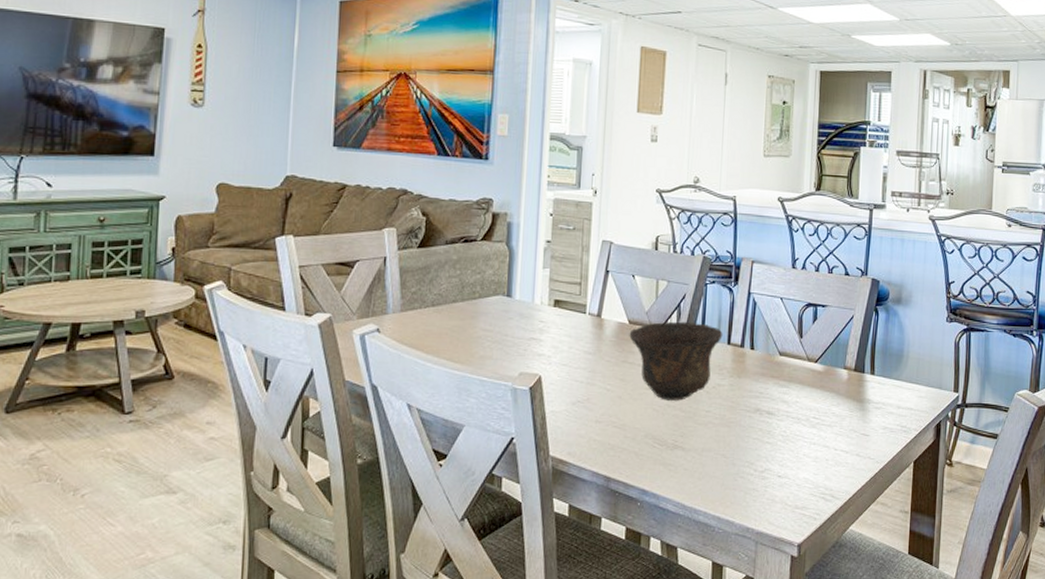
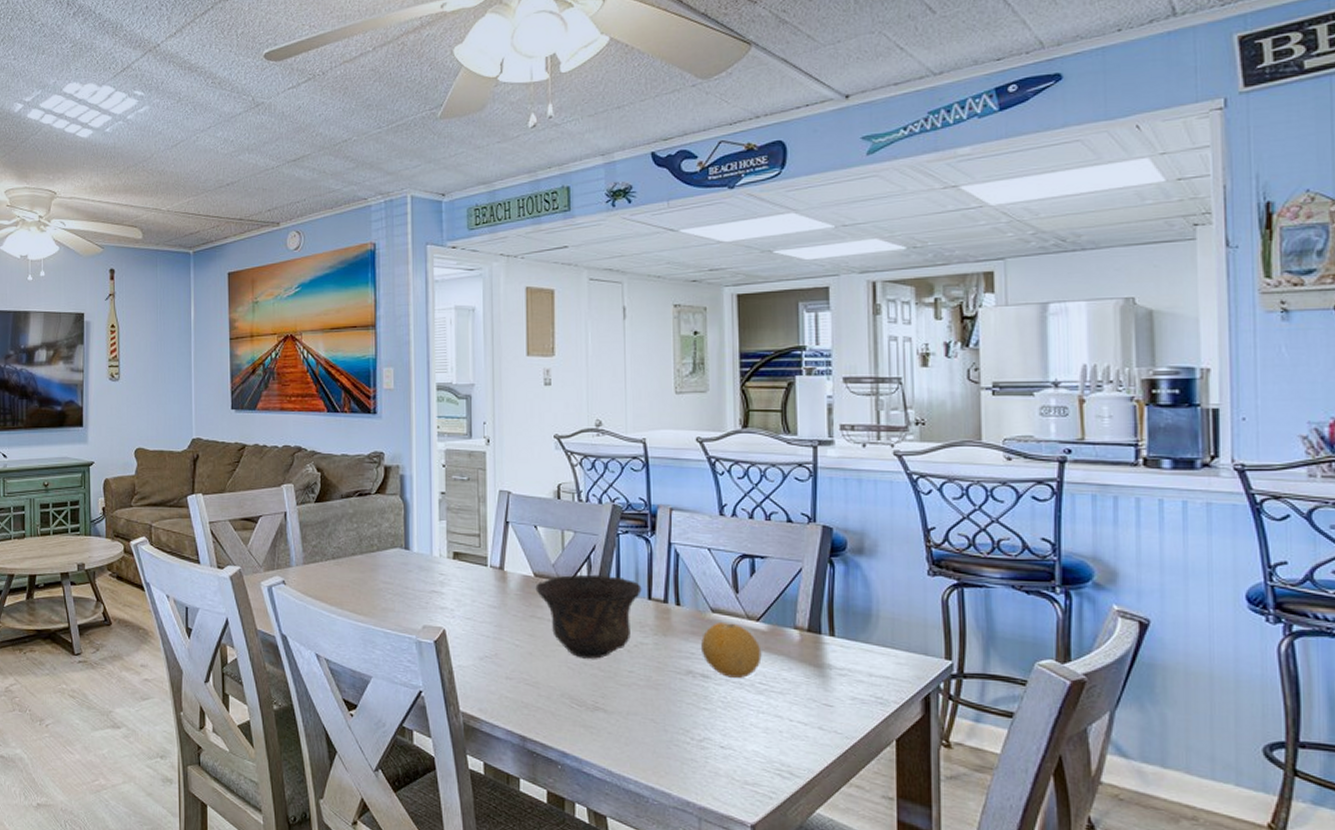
fruit: none [769,365,817,414] -> present [701,622,762,678]

